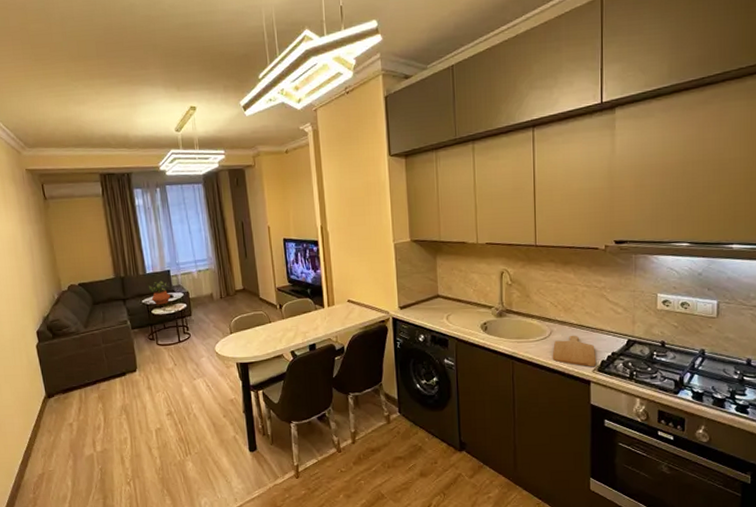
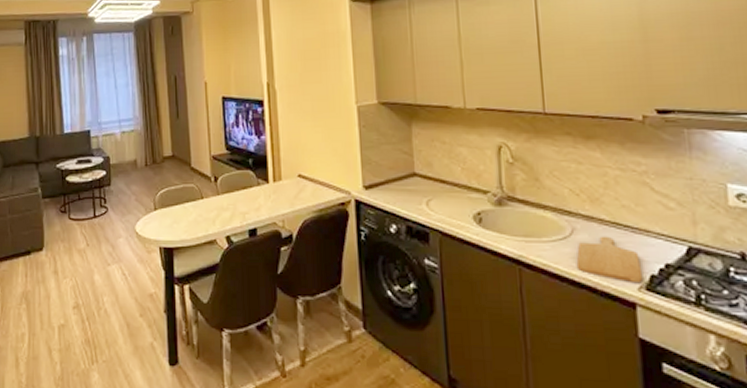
potted plant: present [148,280,170,305] -> none [64,142,88,171]

